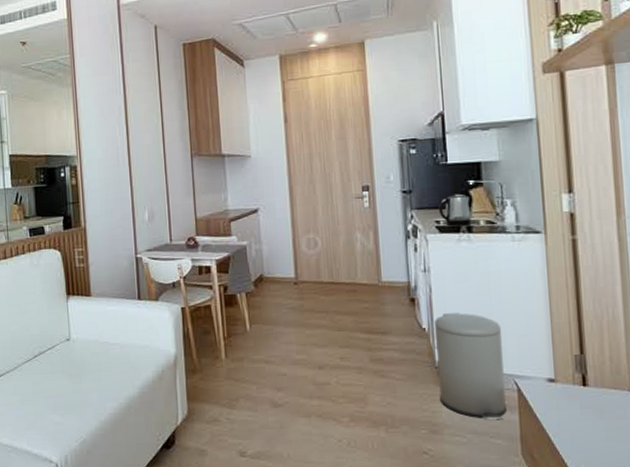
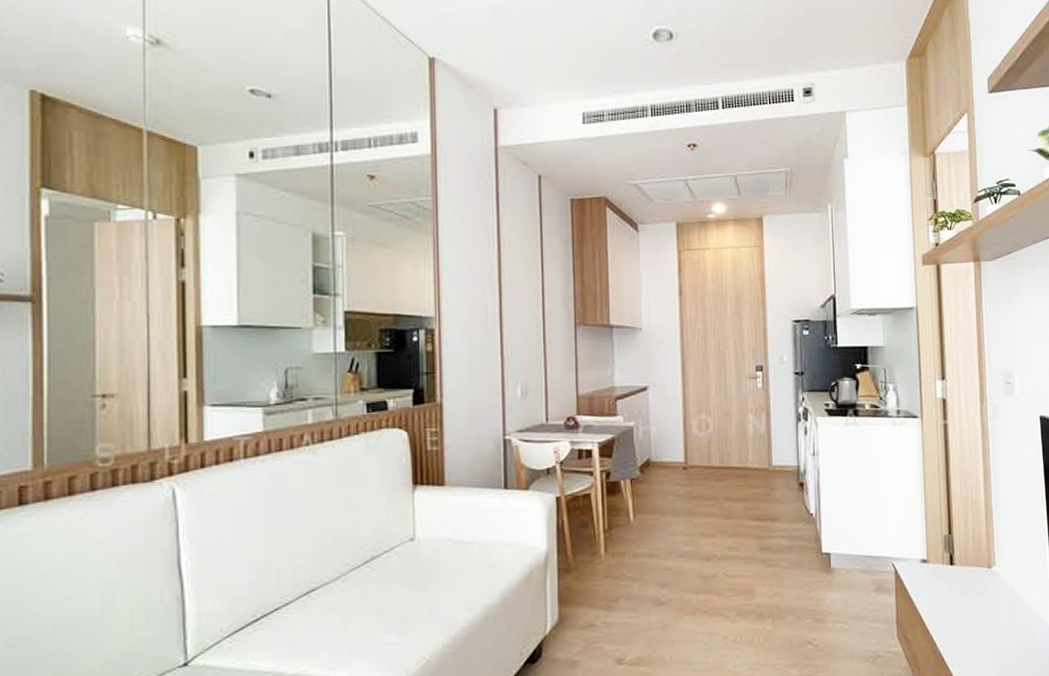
pedal bin: present [435,313,506,421] -> none [822,497,885,605]

